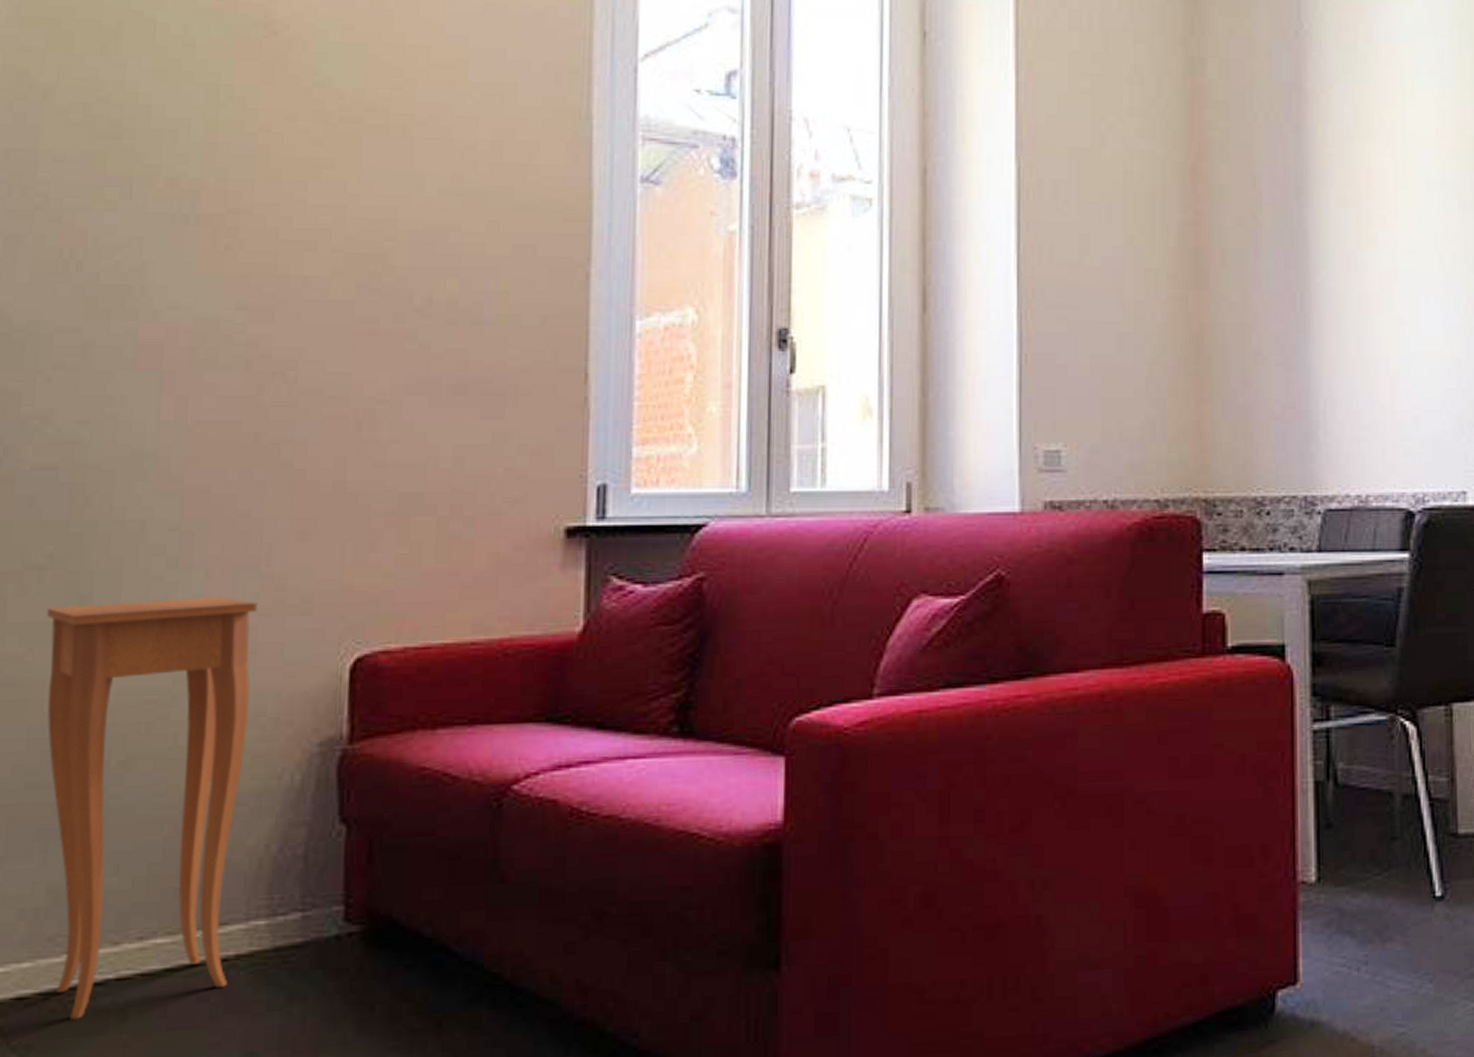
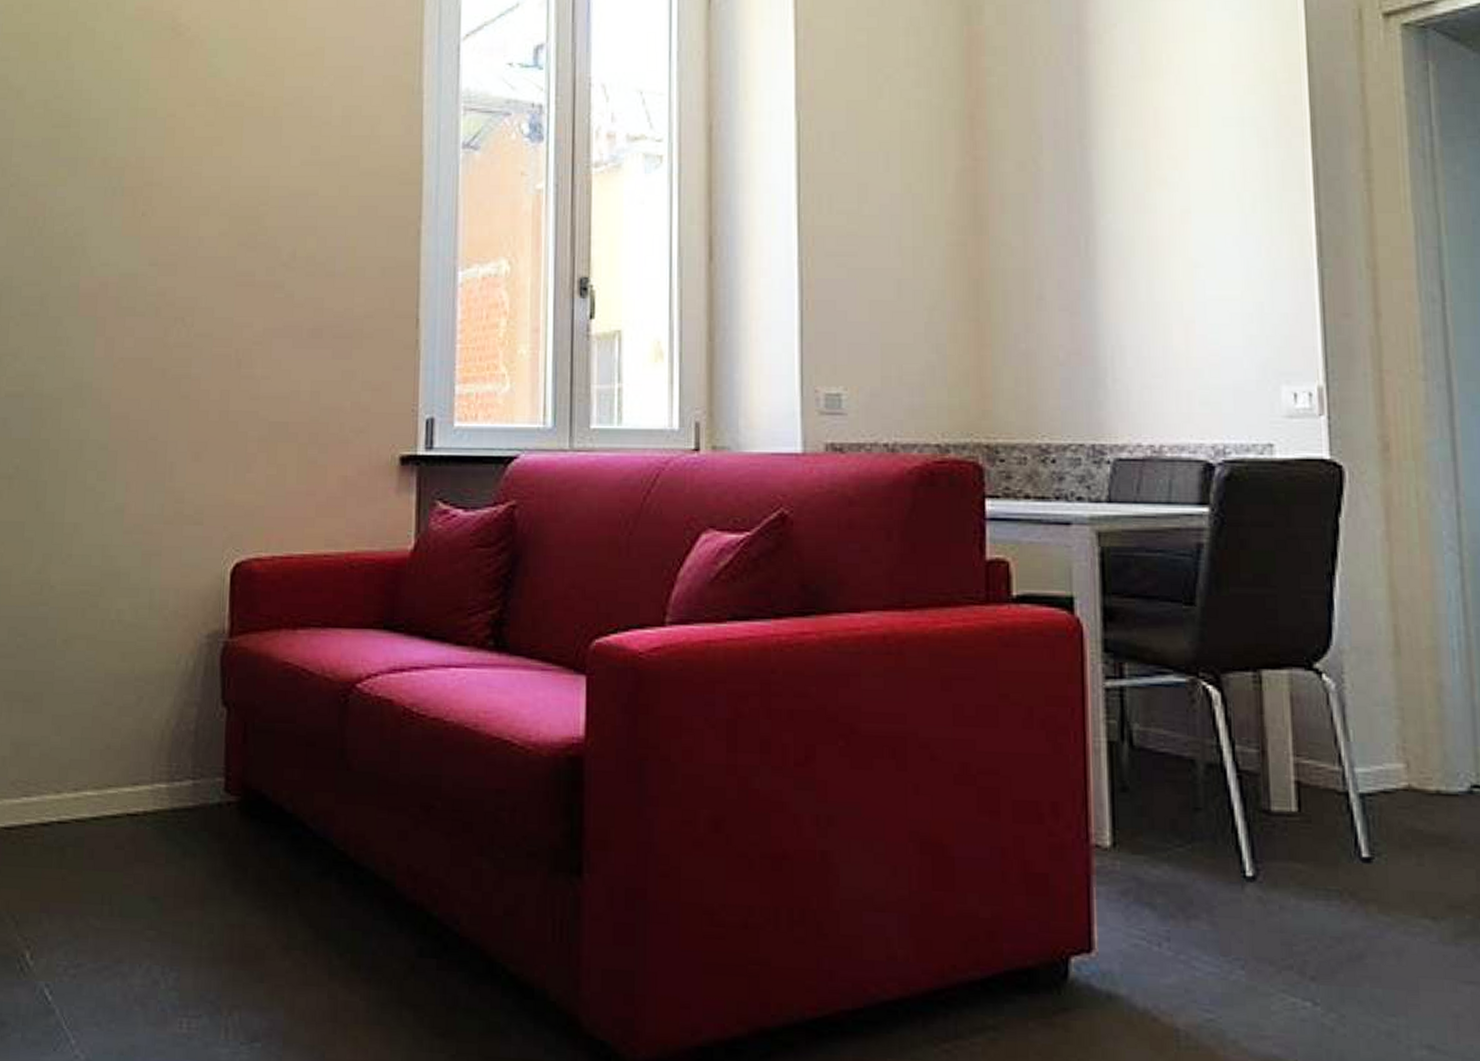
side table: present [46,596,257,1020] -> none [13,505,163,852]

